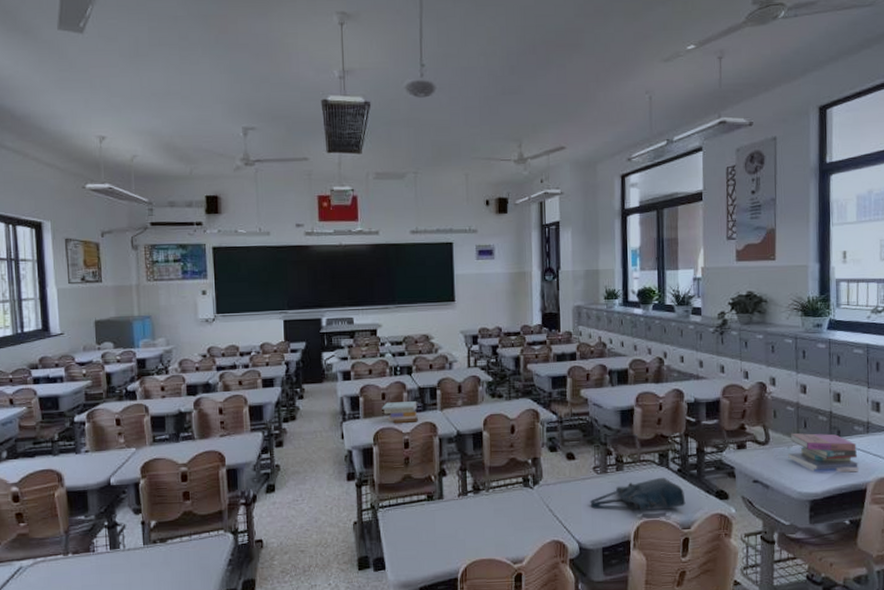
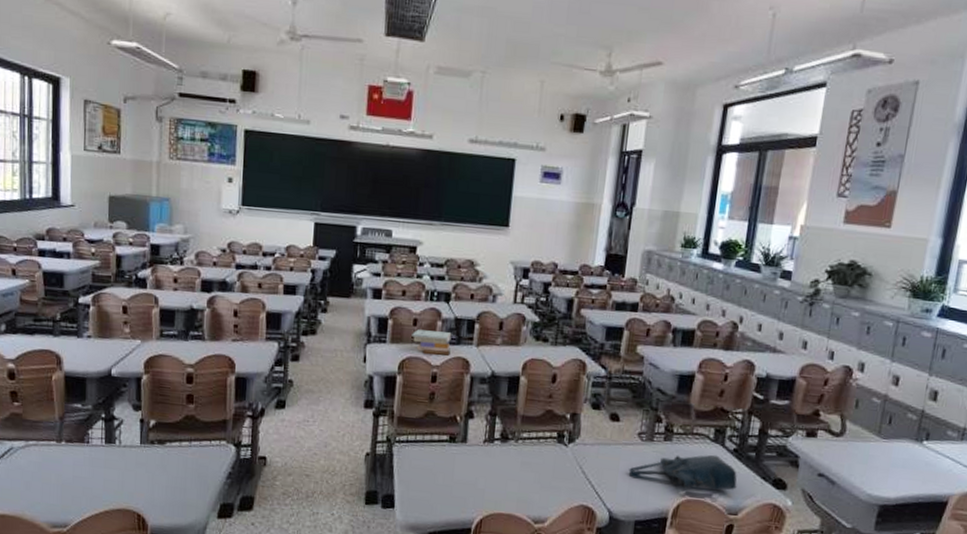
books: present [788,433,860,473] -> none [863,427,946,482]

